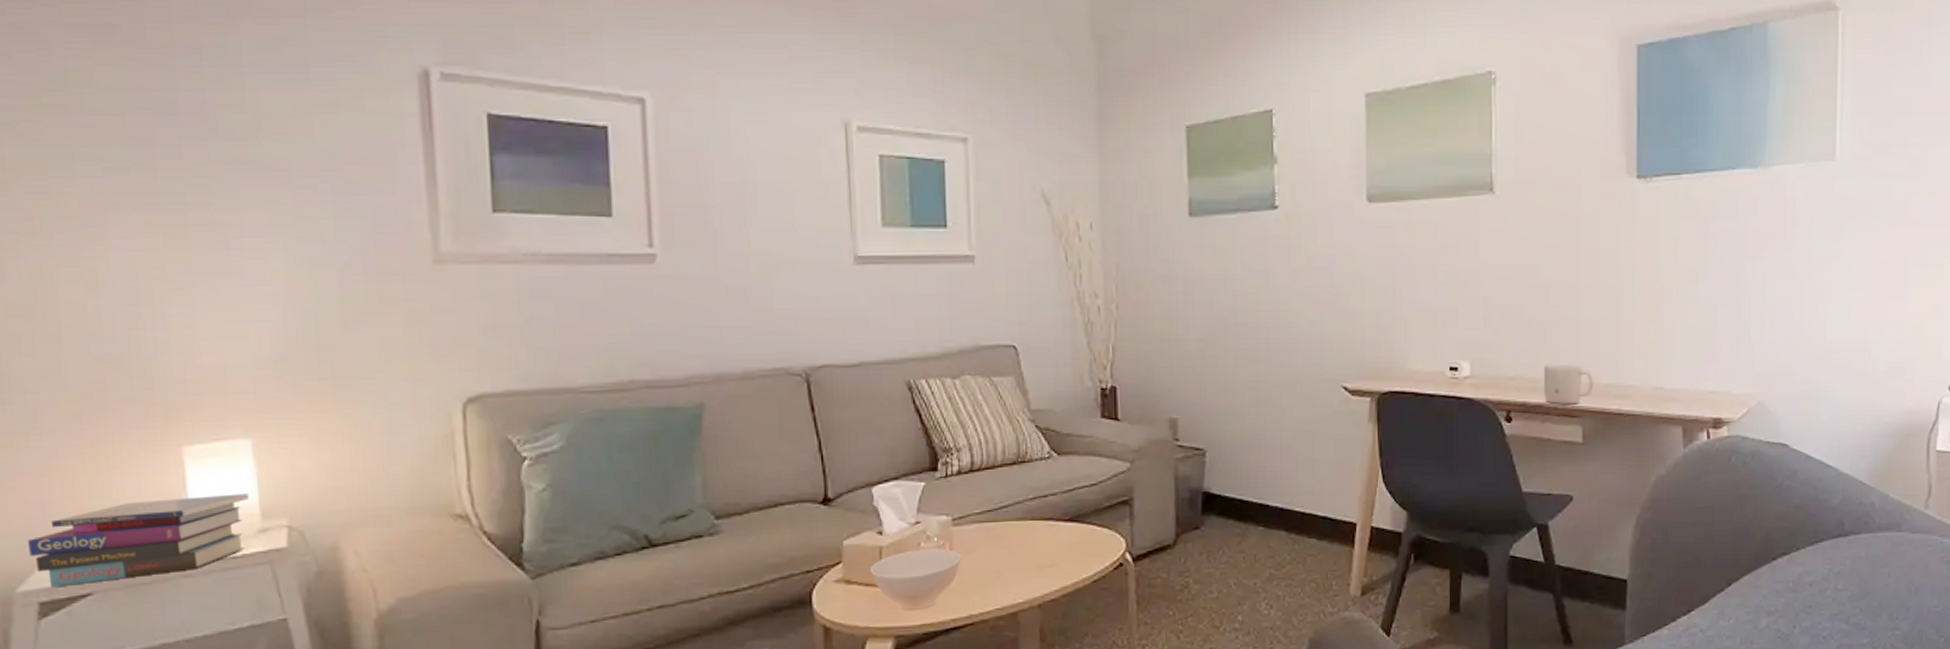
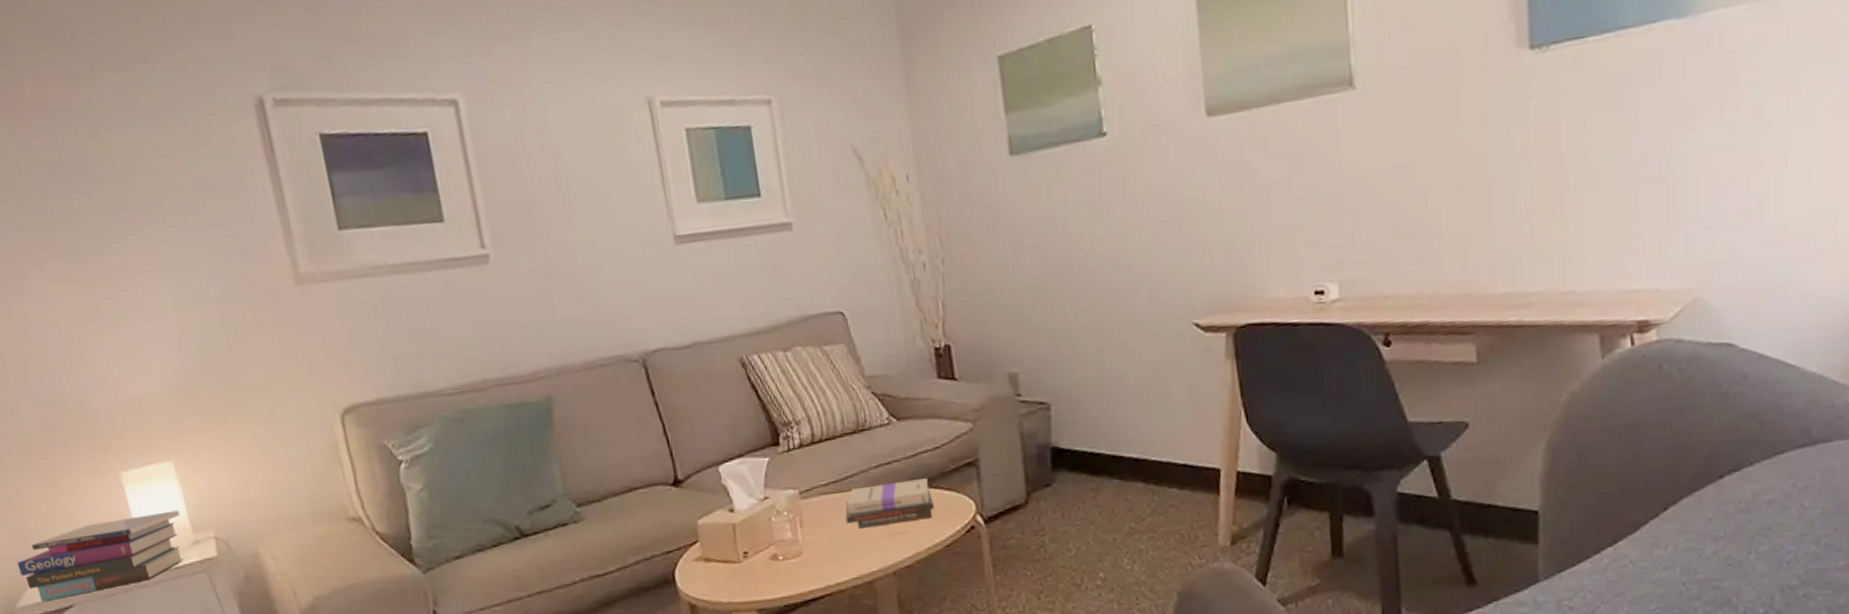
bowl: present [869,549,961,611] -> none [725,522,813,585]
books: none [996,513,1086,559] -> present [845,478,935,529]
mug: present [1543,364,1594,405] -> none [1426,275,1488,322]

